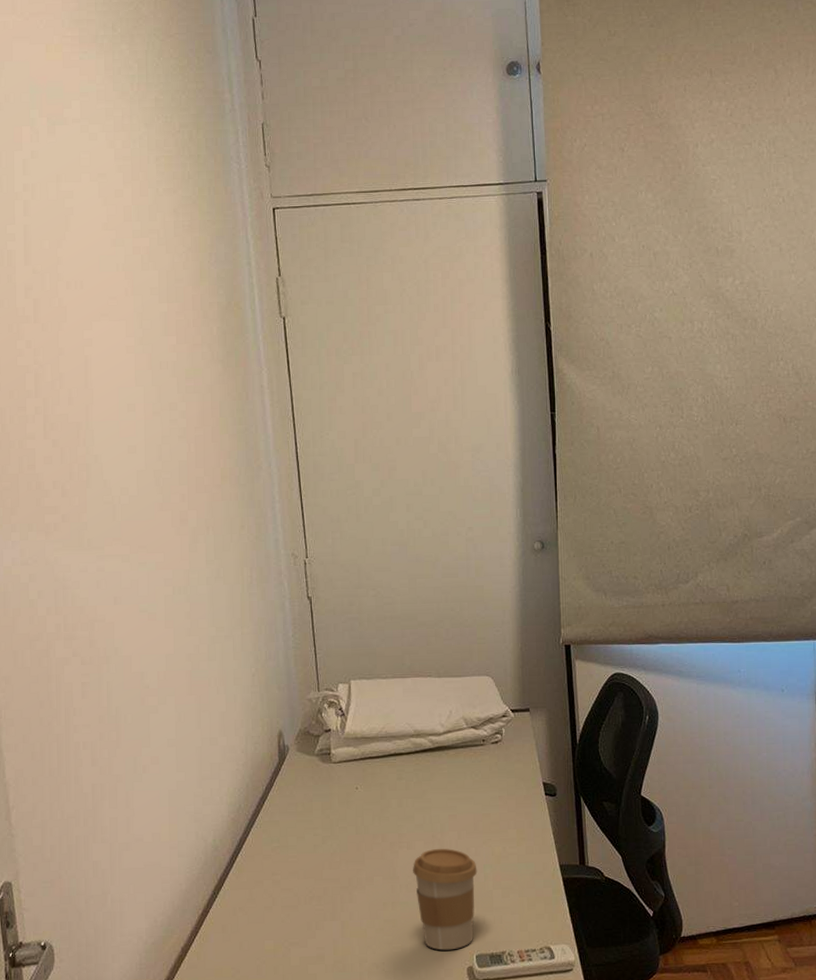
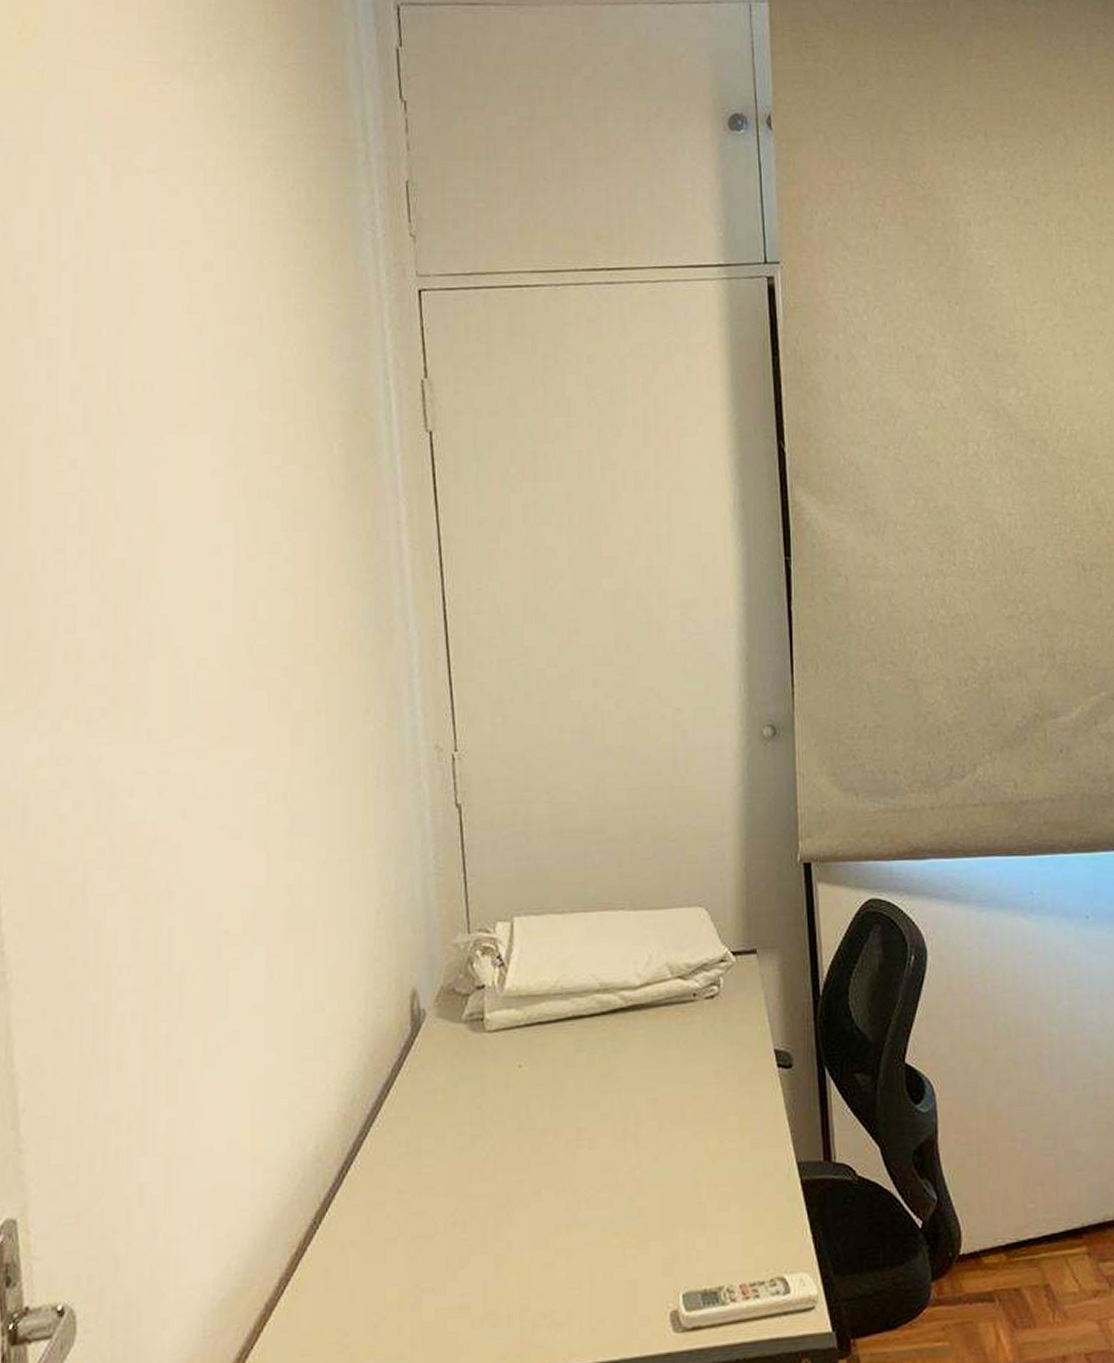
coffee cup: present [413,849,478,951] -> none [596,1145,685,1290]

